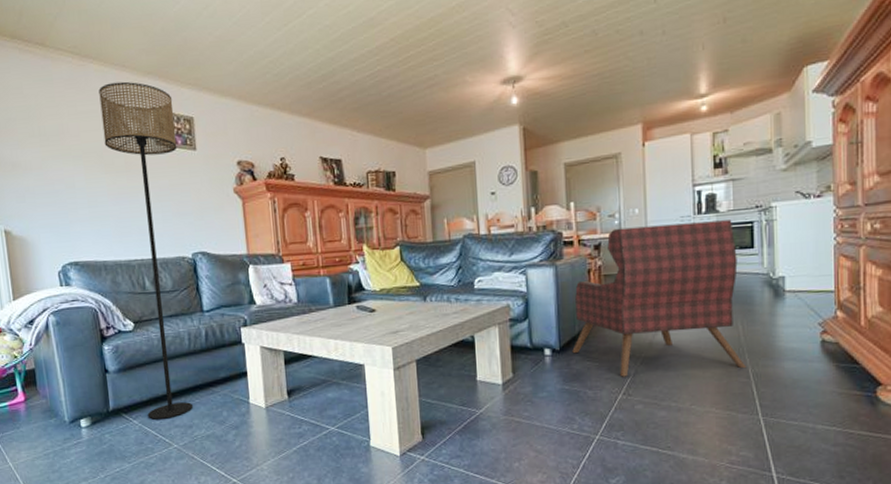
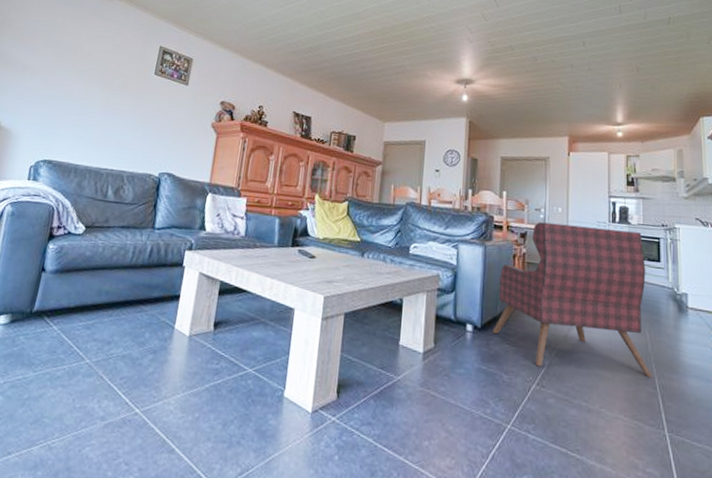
floor lamp: present [99,81,193,420] -> none [69,18,180,331]

